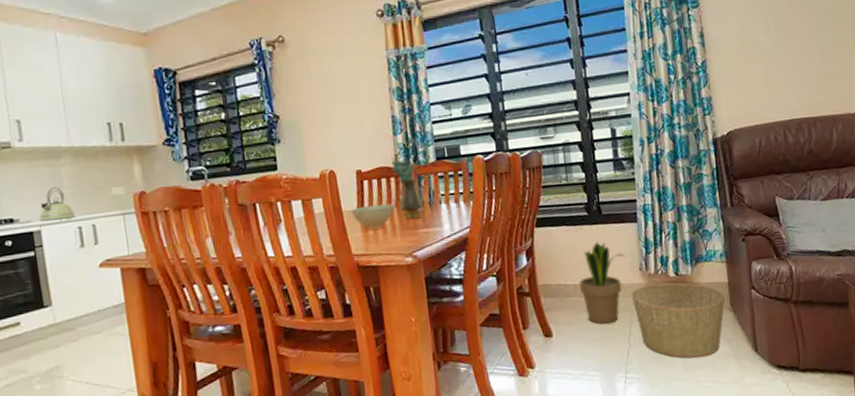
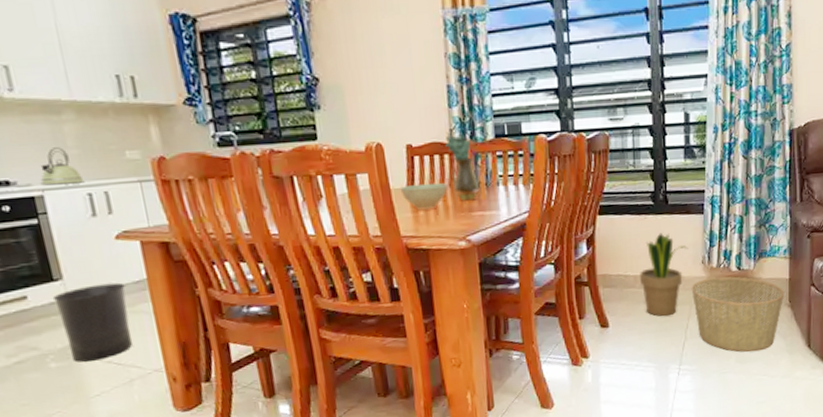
waste bin: none [41,307,109,384] -> present [52,282,132,362]

